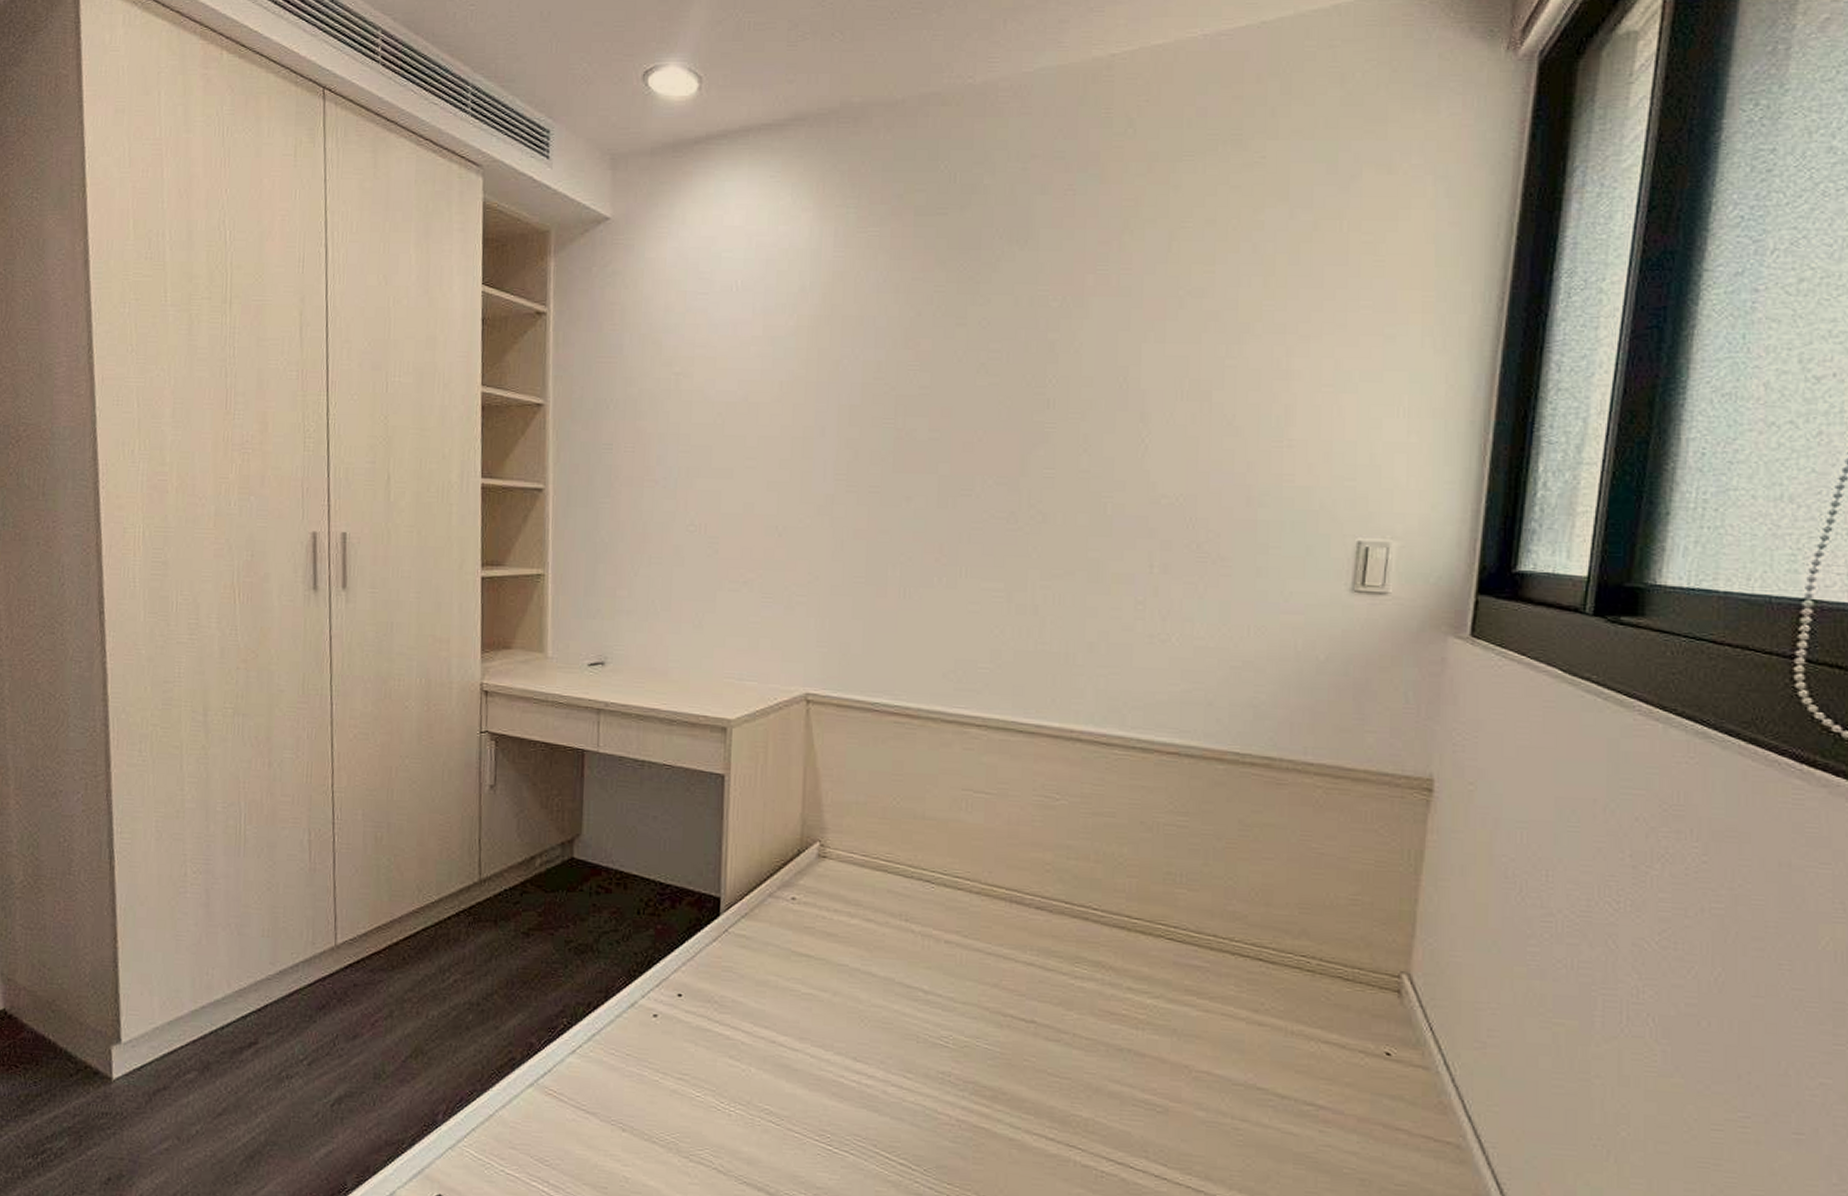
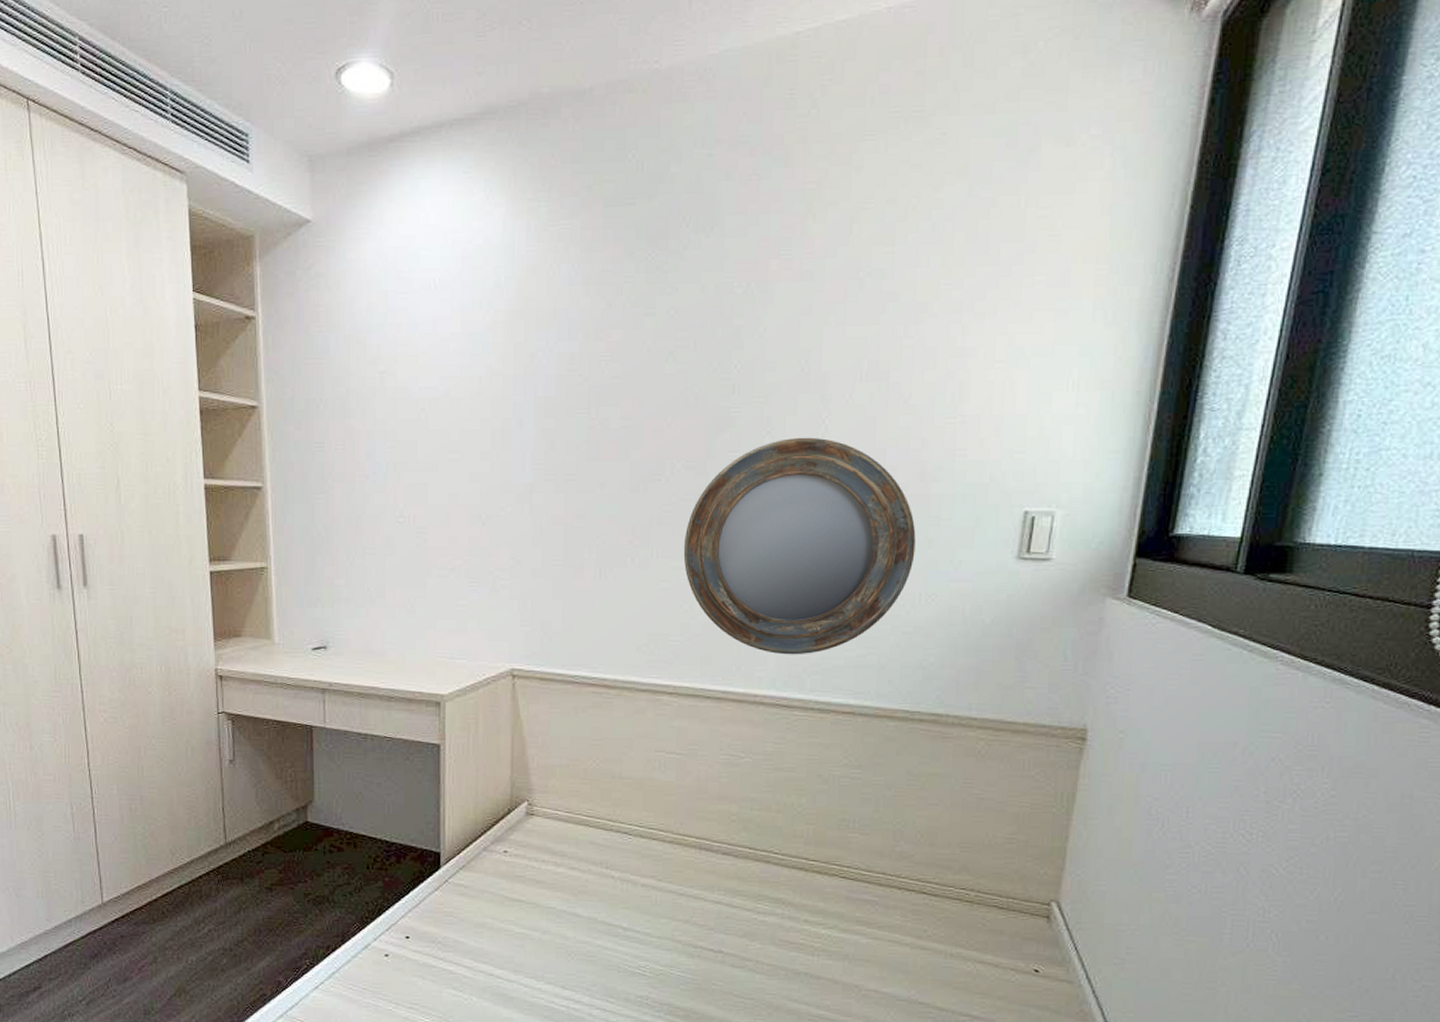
home mirror: none [994,456,1243,688] -> present [683,437,916,655]

